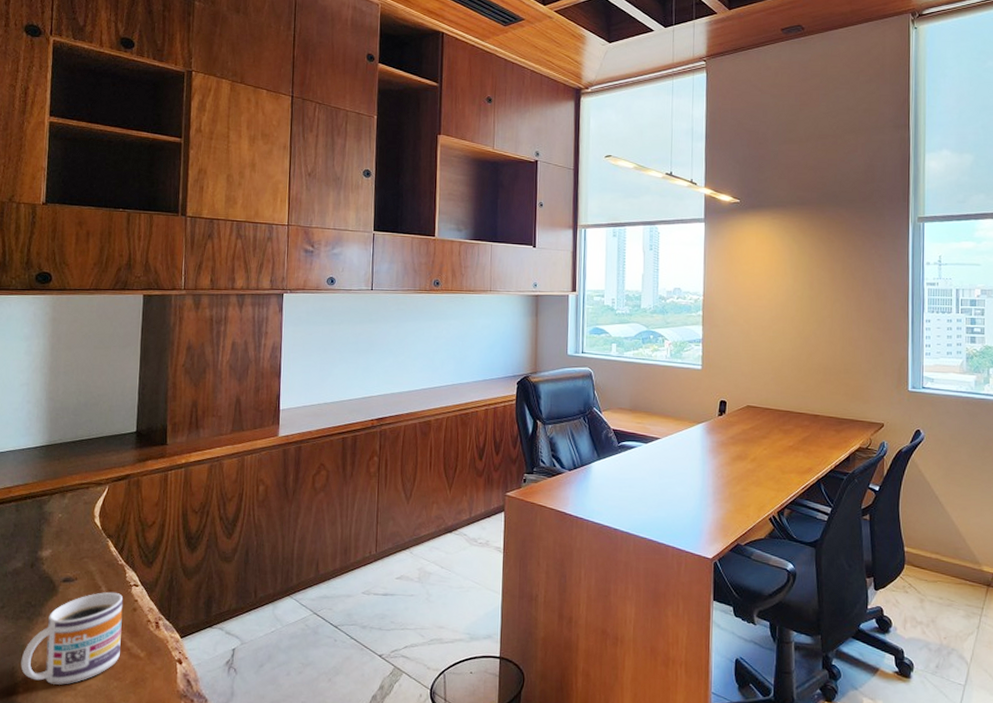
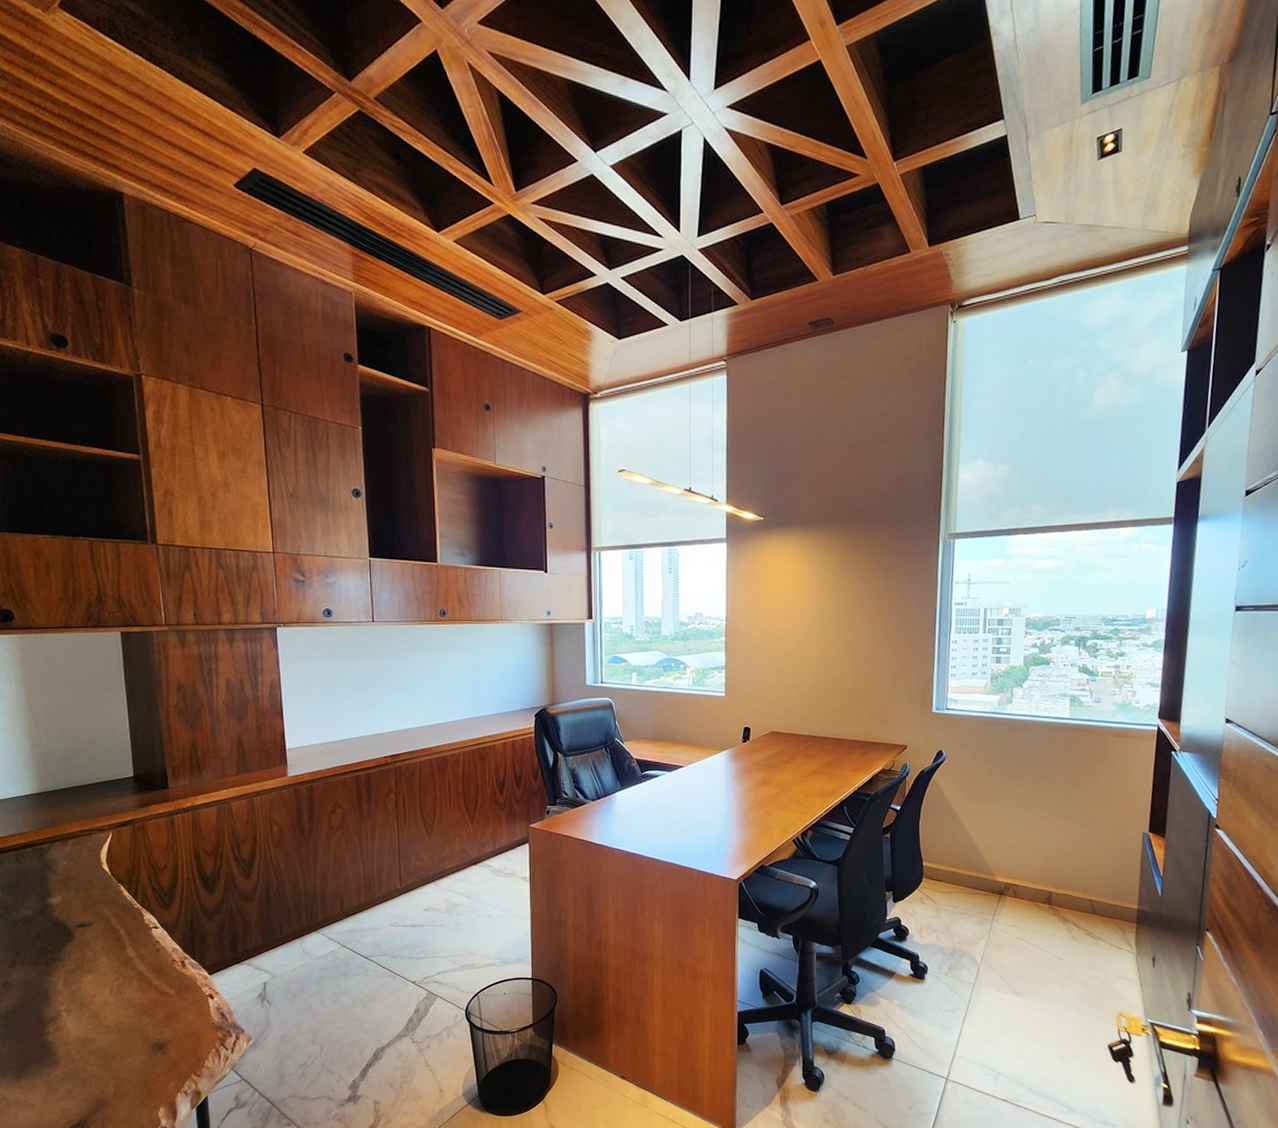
mug: present [21,592,123,685] -> none [46,934,149,1023]

